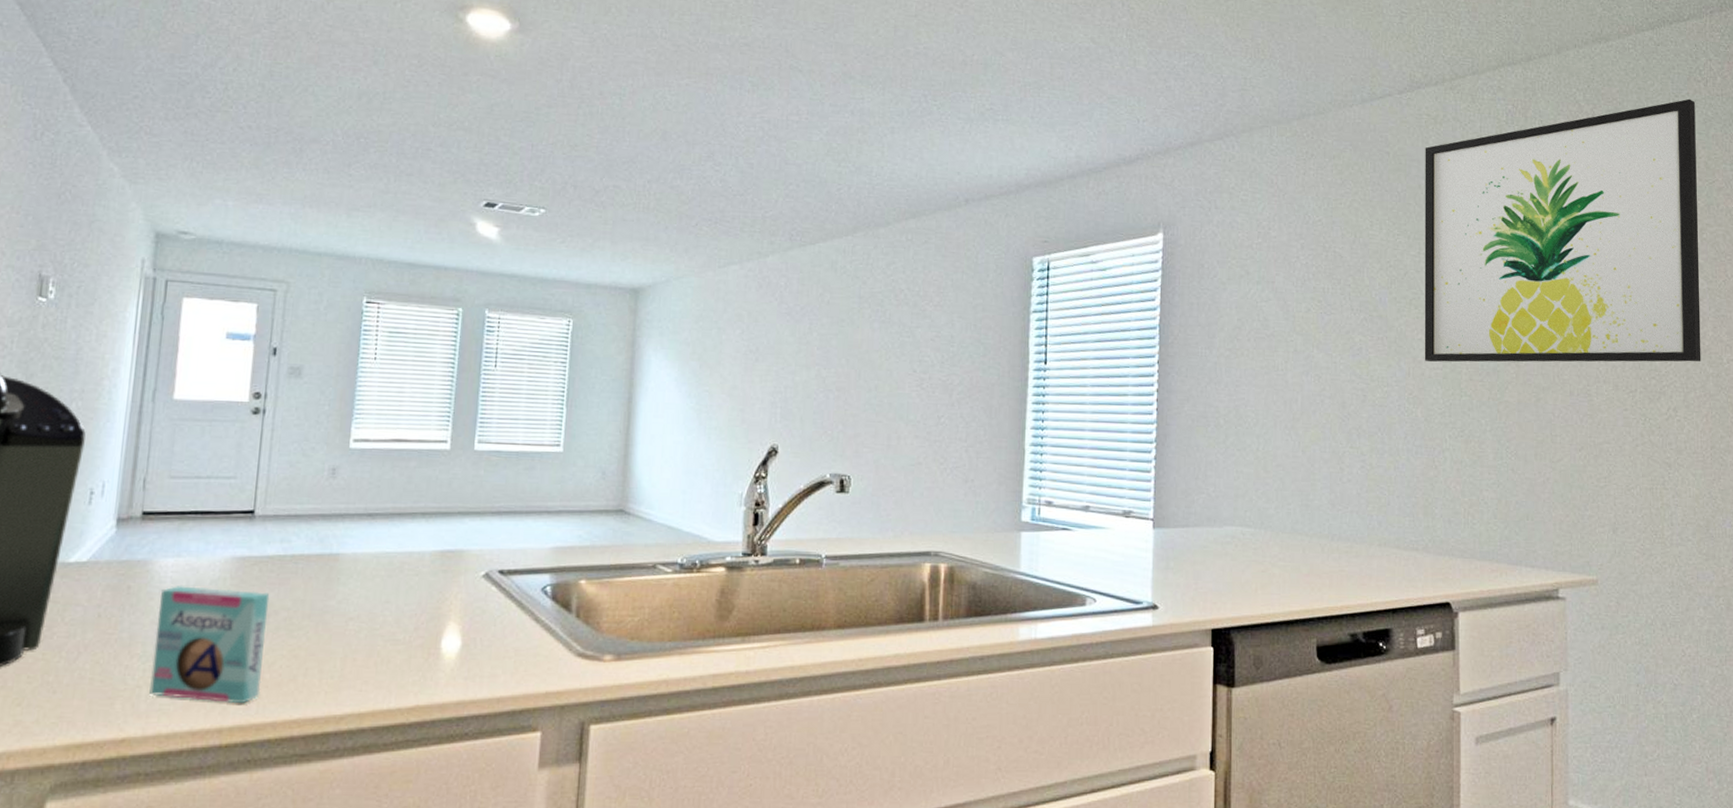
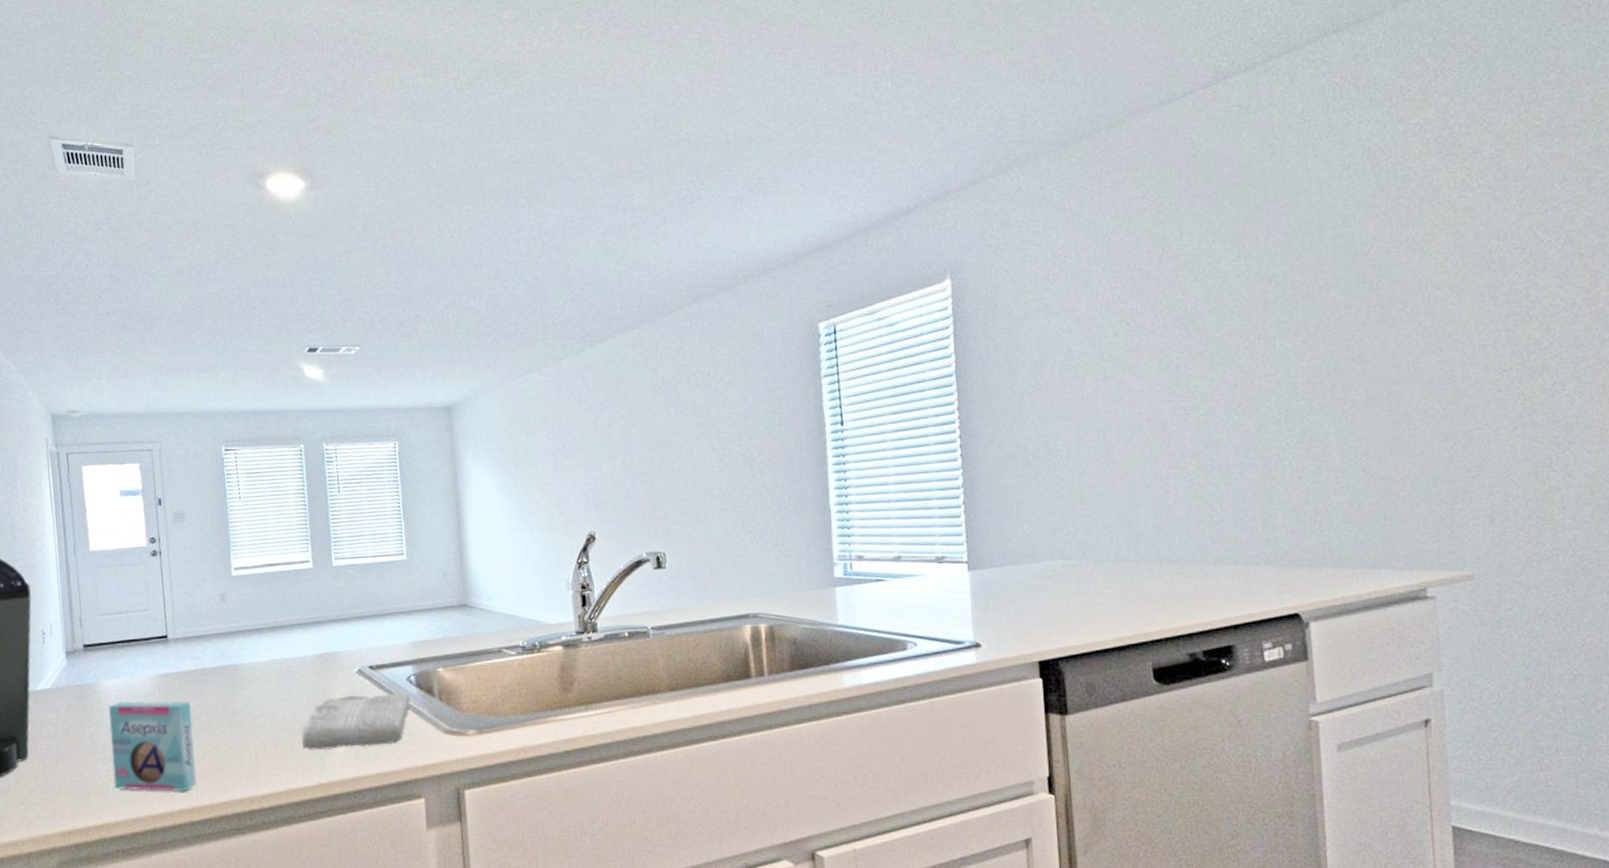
washcloth: none [402,602,543,665] -> present [302,692,411,750]
wall art: present [1424,98,1701,363] -> none [1237,30,1594,370]

